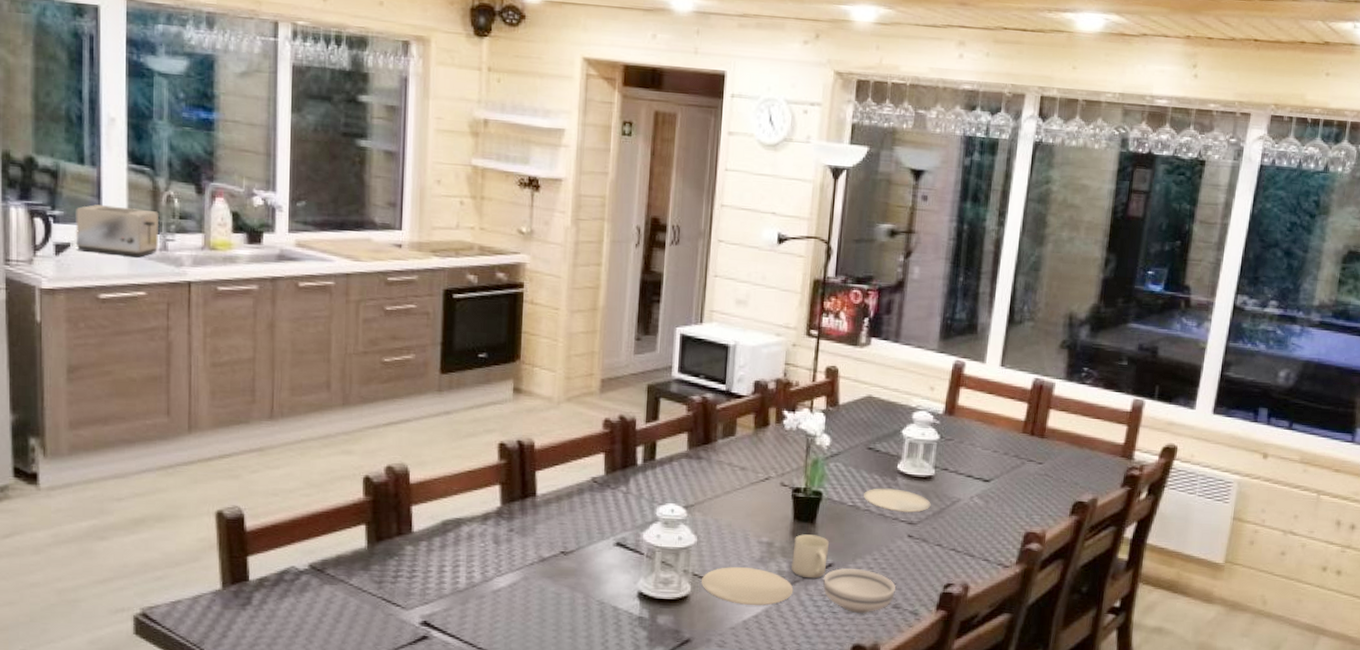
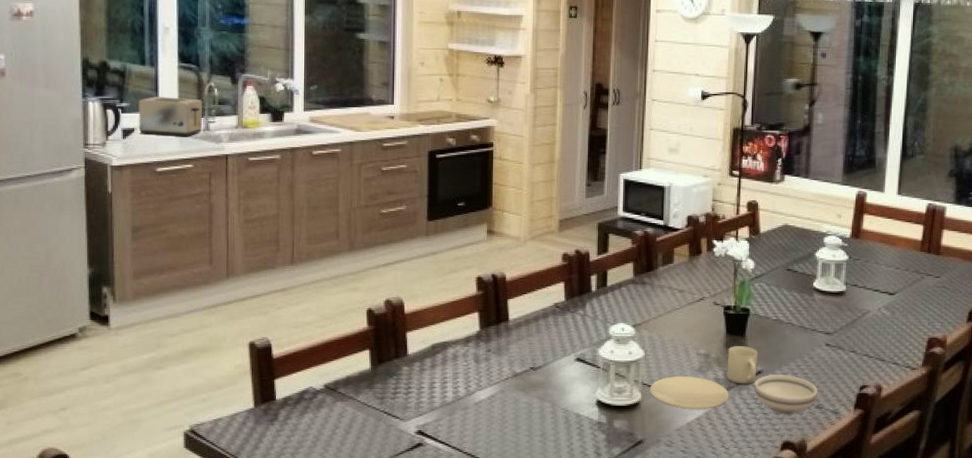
plate: present [864,488,931,513] -> none [785,303,844,324]

